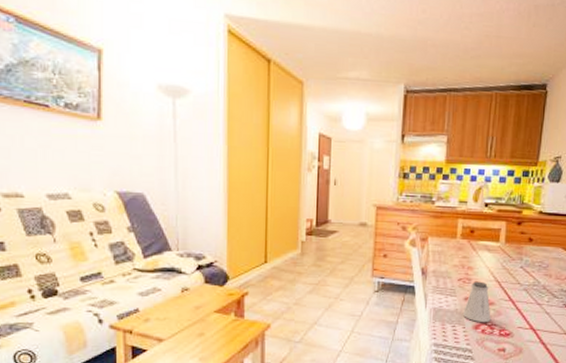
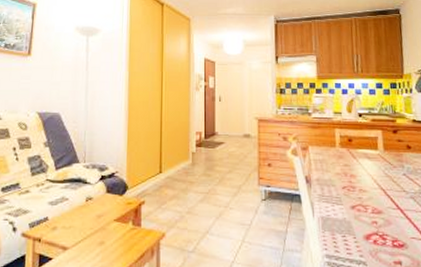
saltshaker: present [462,281,491,323] -> none [351,189,381,233]

